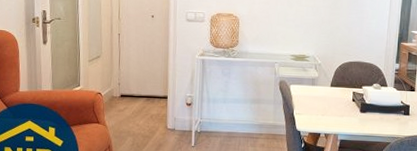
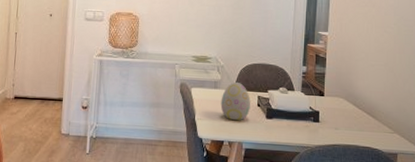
decorative egg: none [317,78,347,115] -> present [220,81,251,121]

